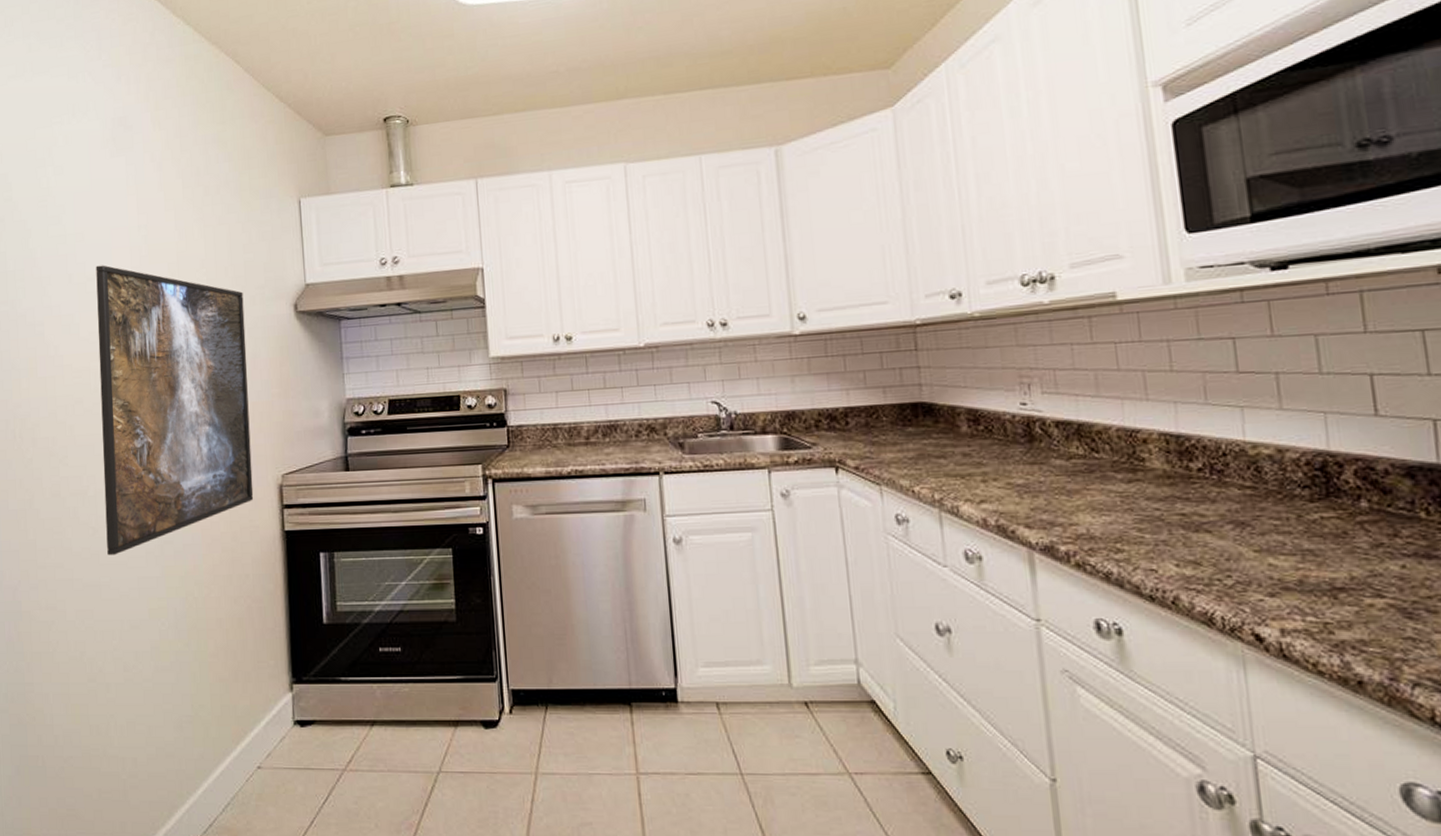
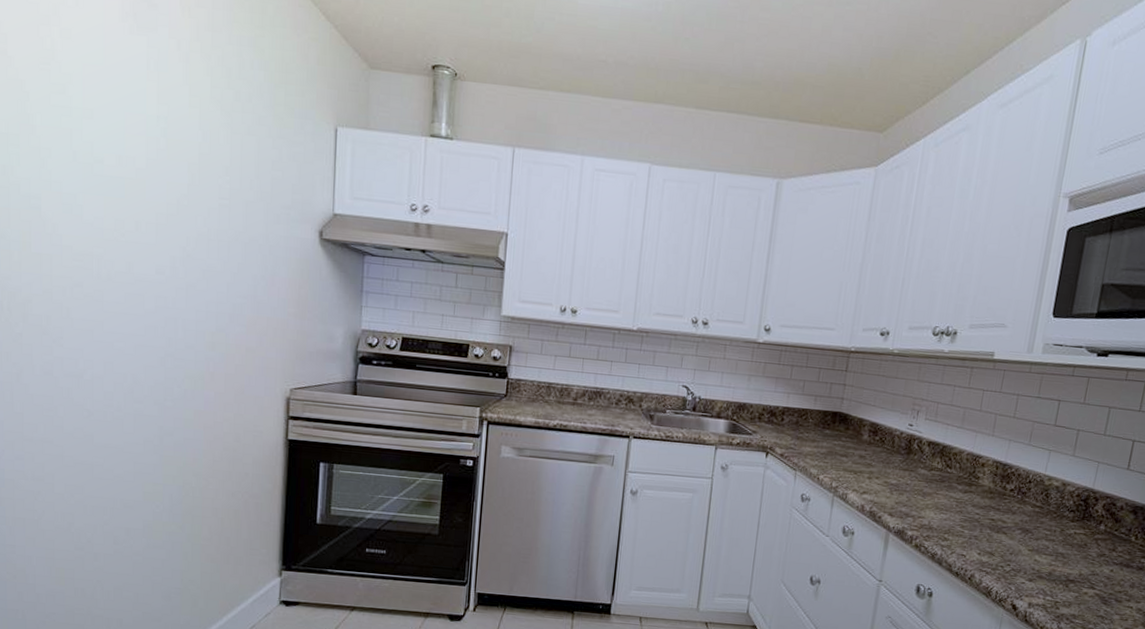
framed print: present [96,265,254,556] -> none [102,148,268,439]

